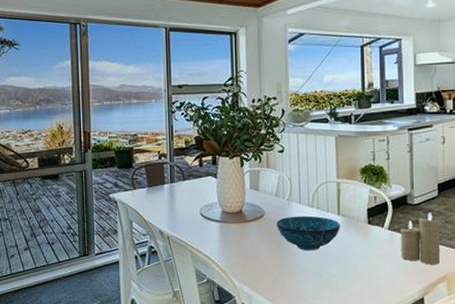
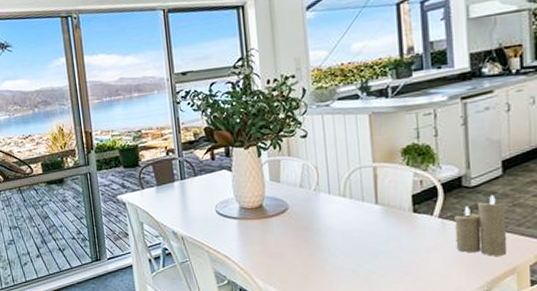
decorative bowl: present [276,216,340,251] -> none [302,207,379,247]

